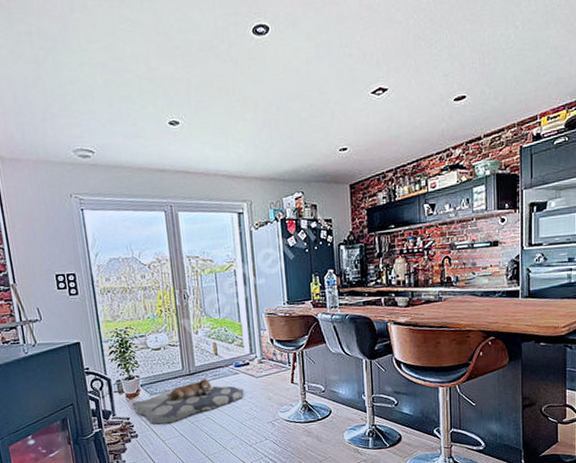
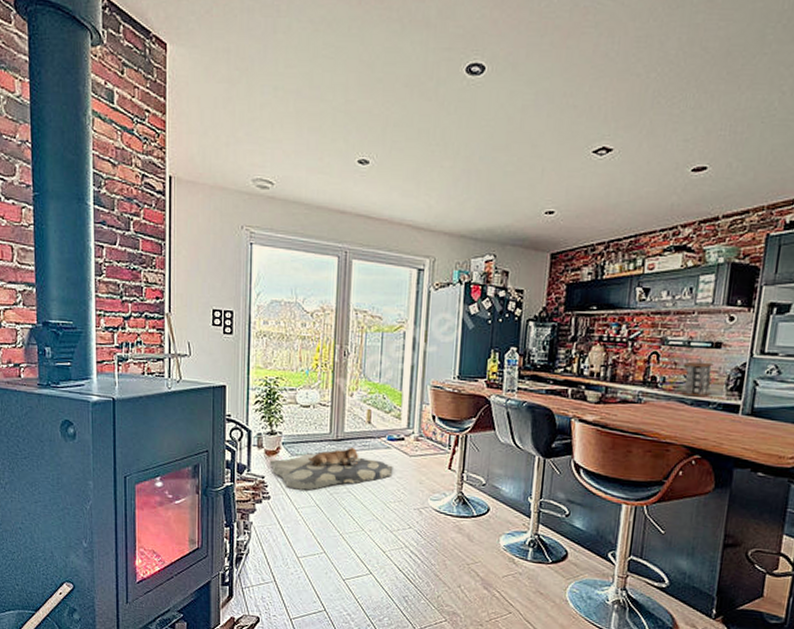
spice rack: none [472,257,496,290] -> present [682,358,714,398]

